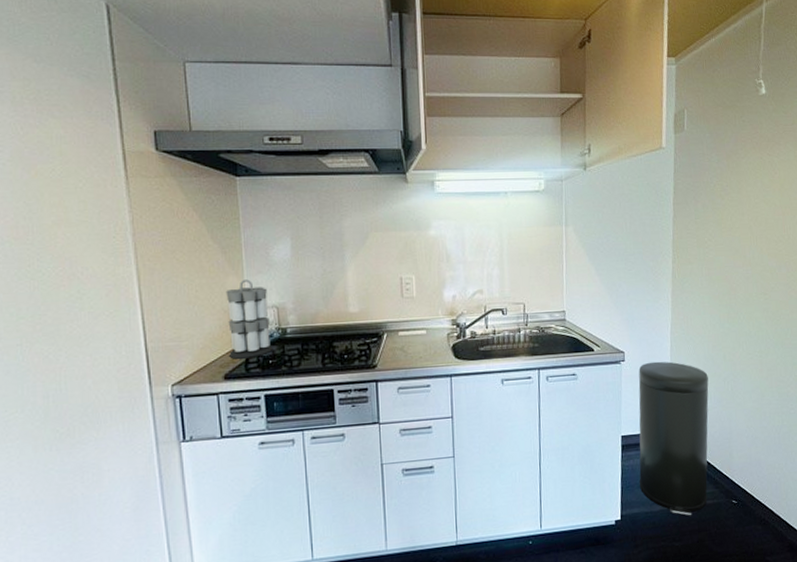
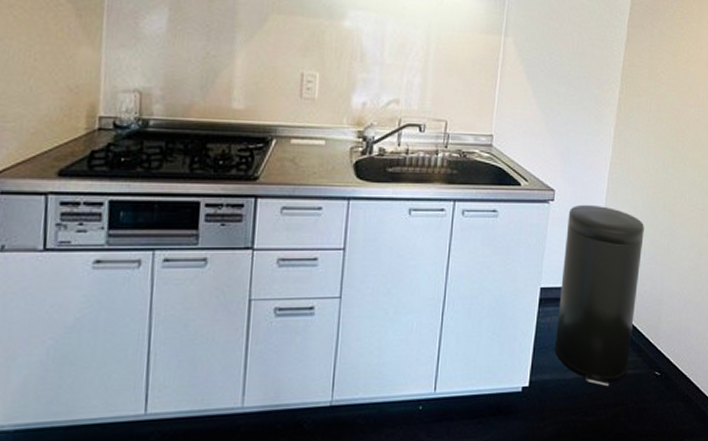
spice rack: present [226,279,273,359] -> none [69,52,130,153]

